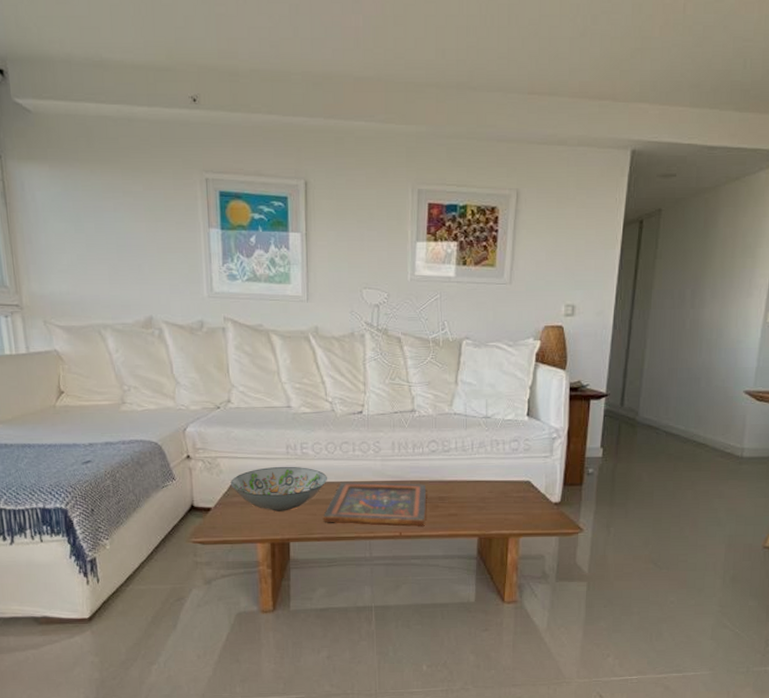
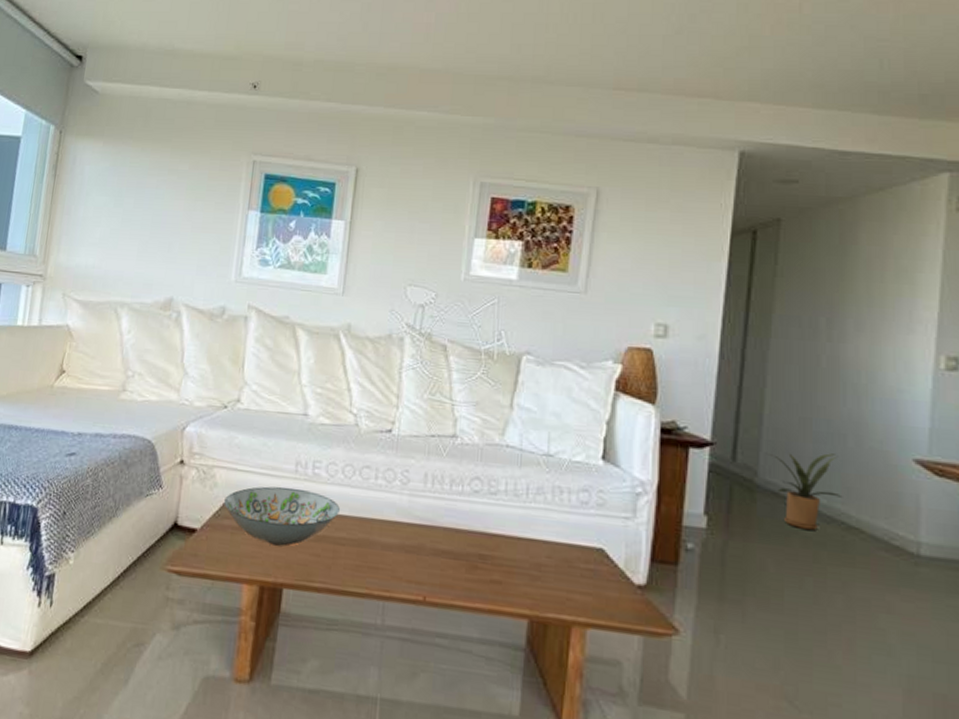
painted panel: present [322,481,426,526] -> none [327,516,463,591]
house plant: none [647,393,695,450] -> present [769,453,843,531]

